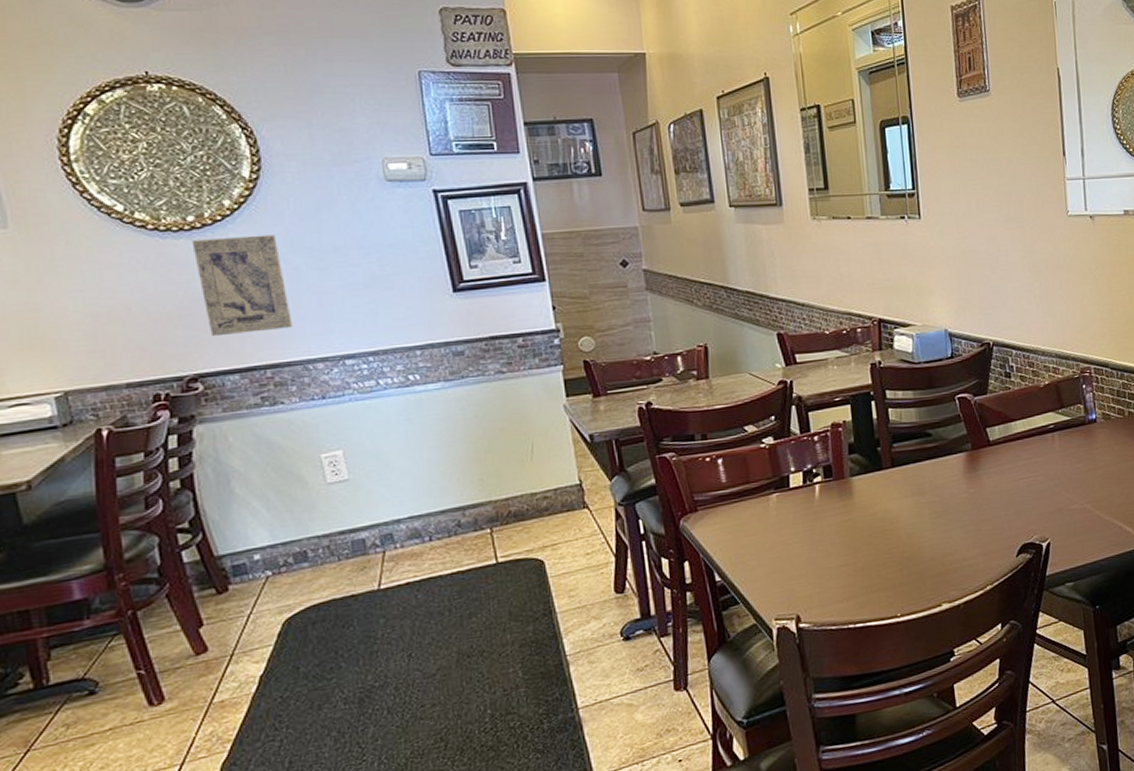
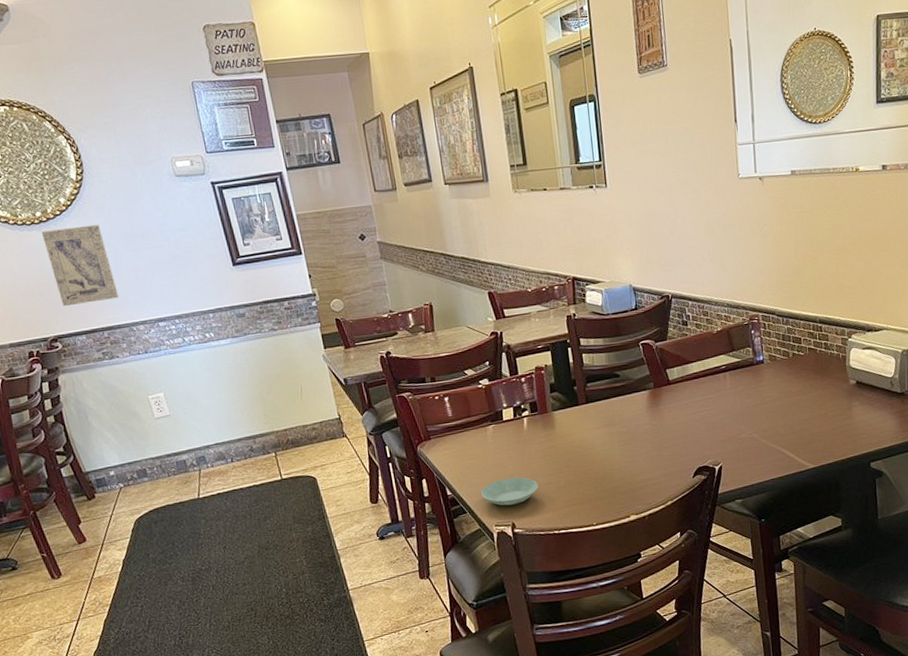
saucer: none [758,558,831,595] -> present [480,477,538,506]

